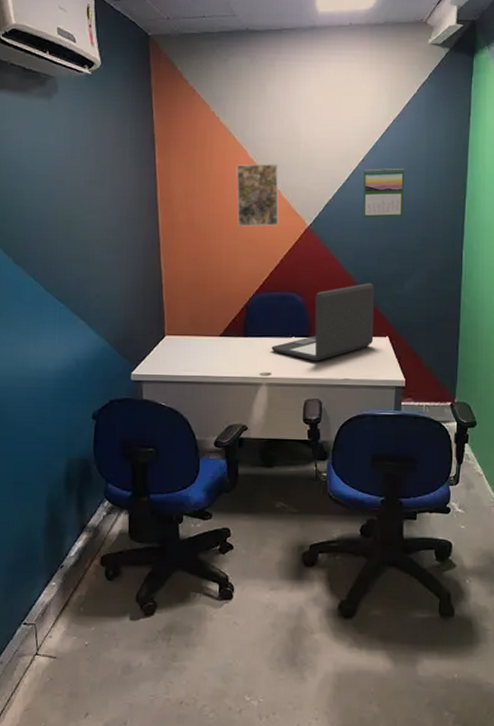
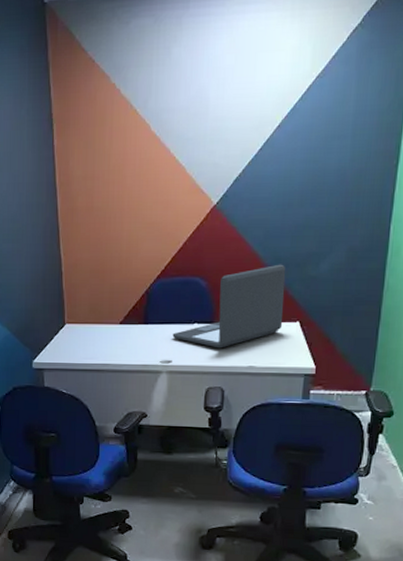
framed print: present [236,164,279,227] -> none [138,137,184,208]
calendar: present [363,168,405,218] -> none [276,132,328,192]

